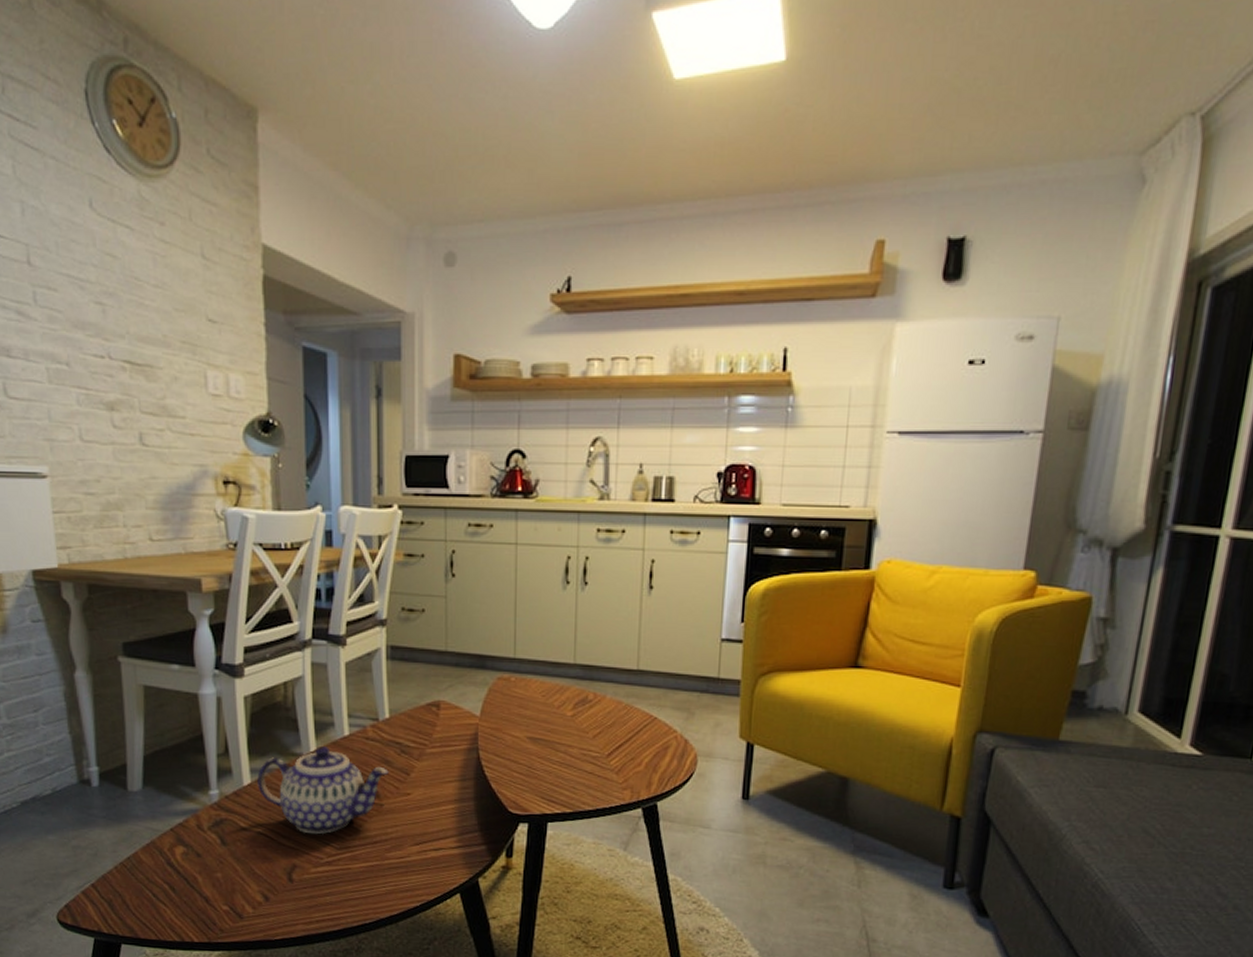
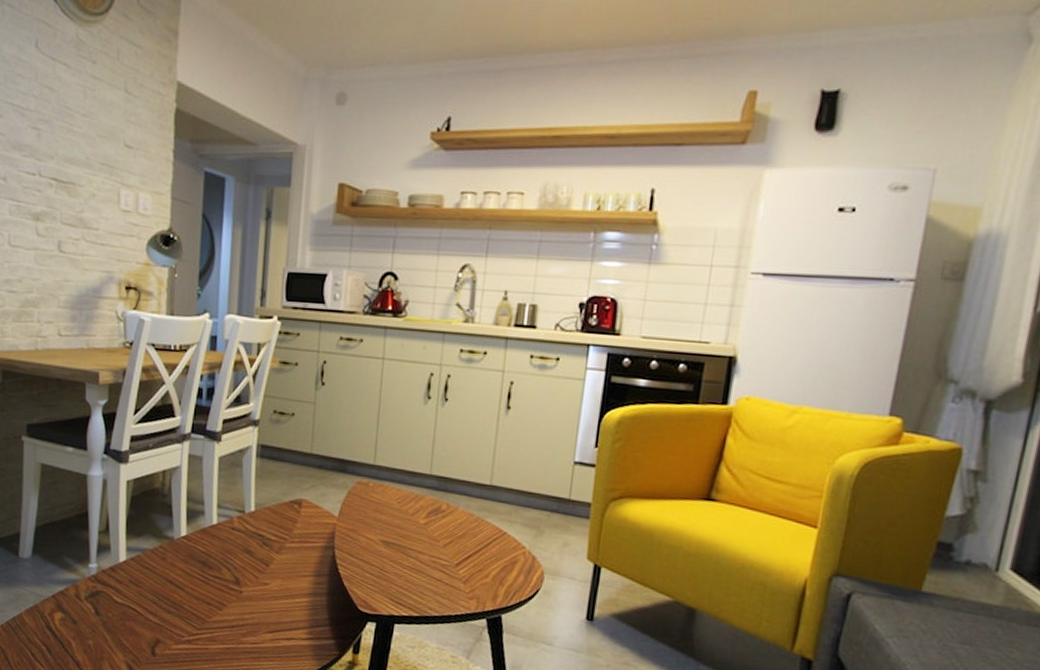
teapot: present [257,746,389,835] -> none [131,532,250,614]

